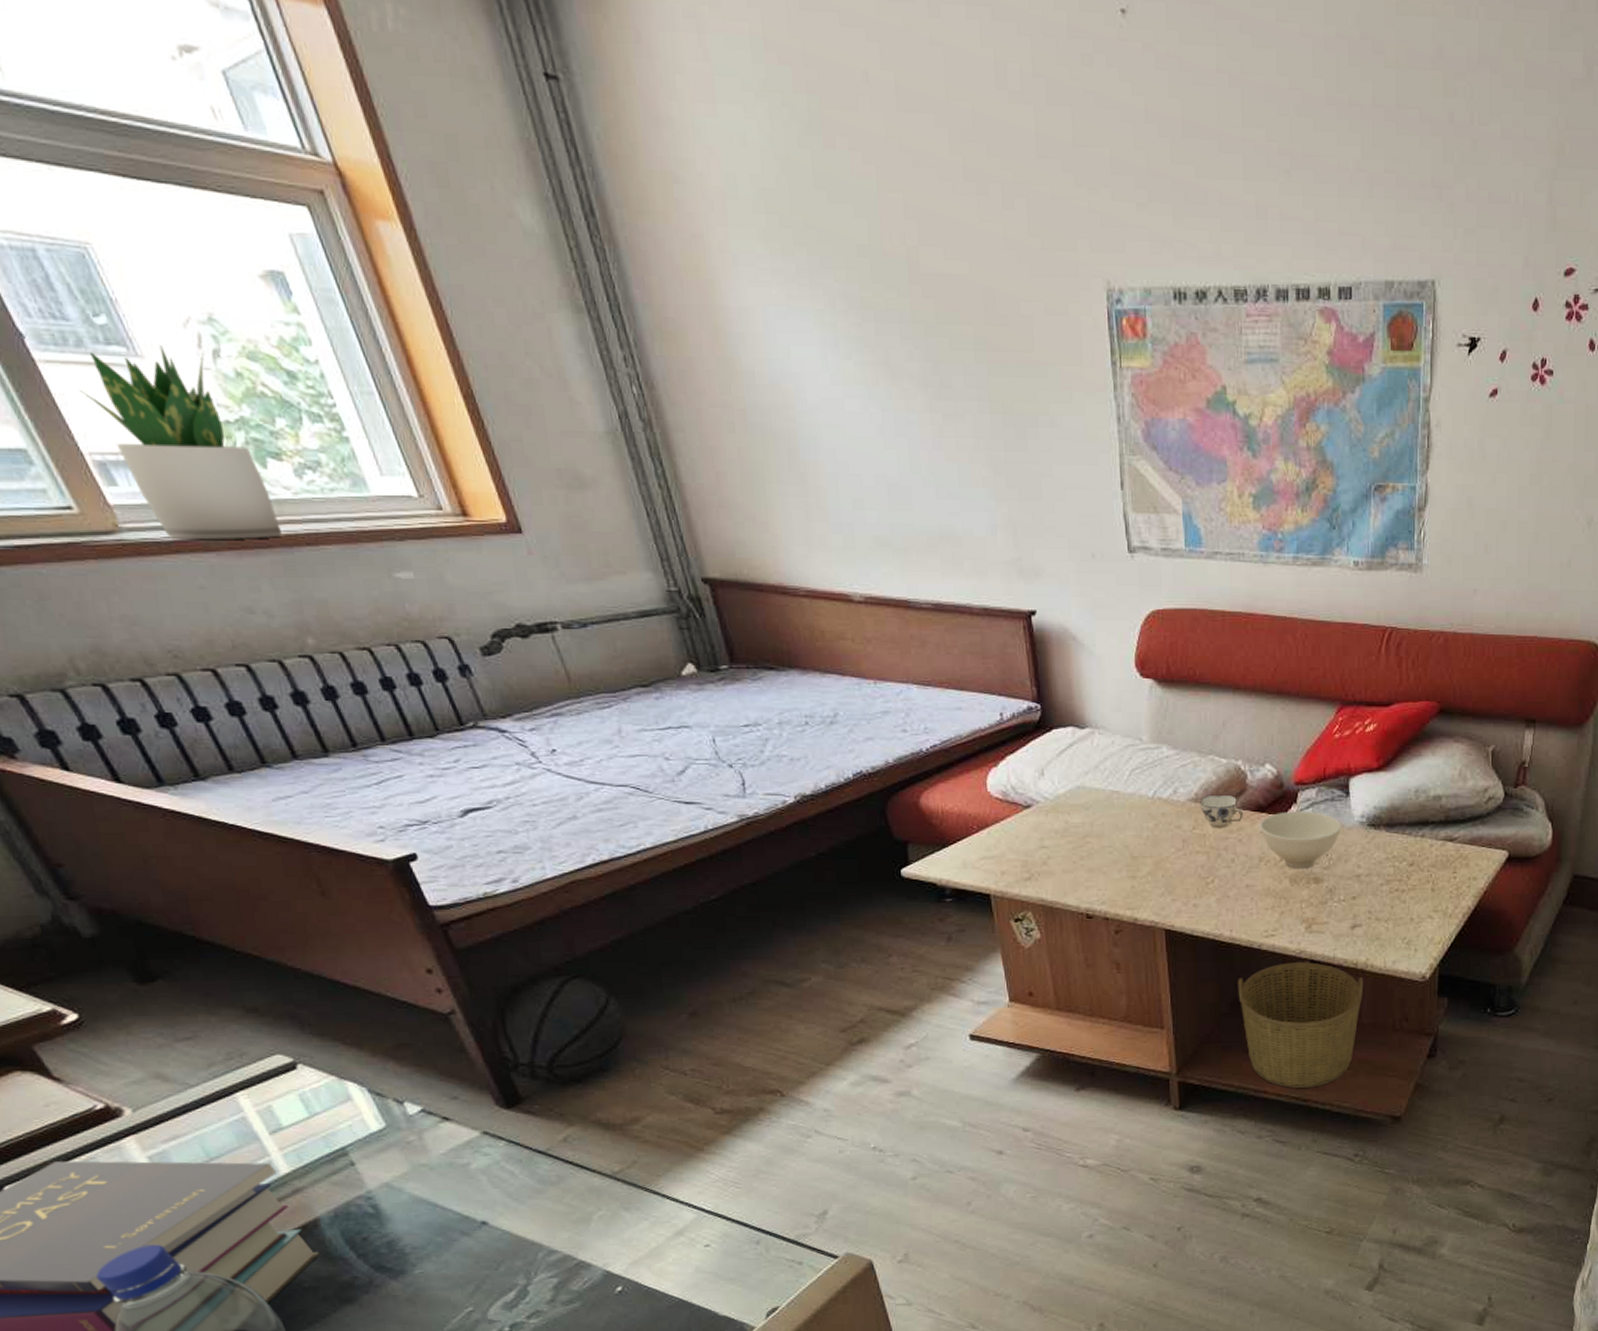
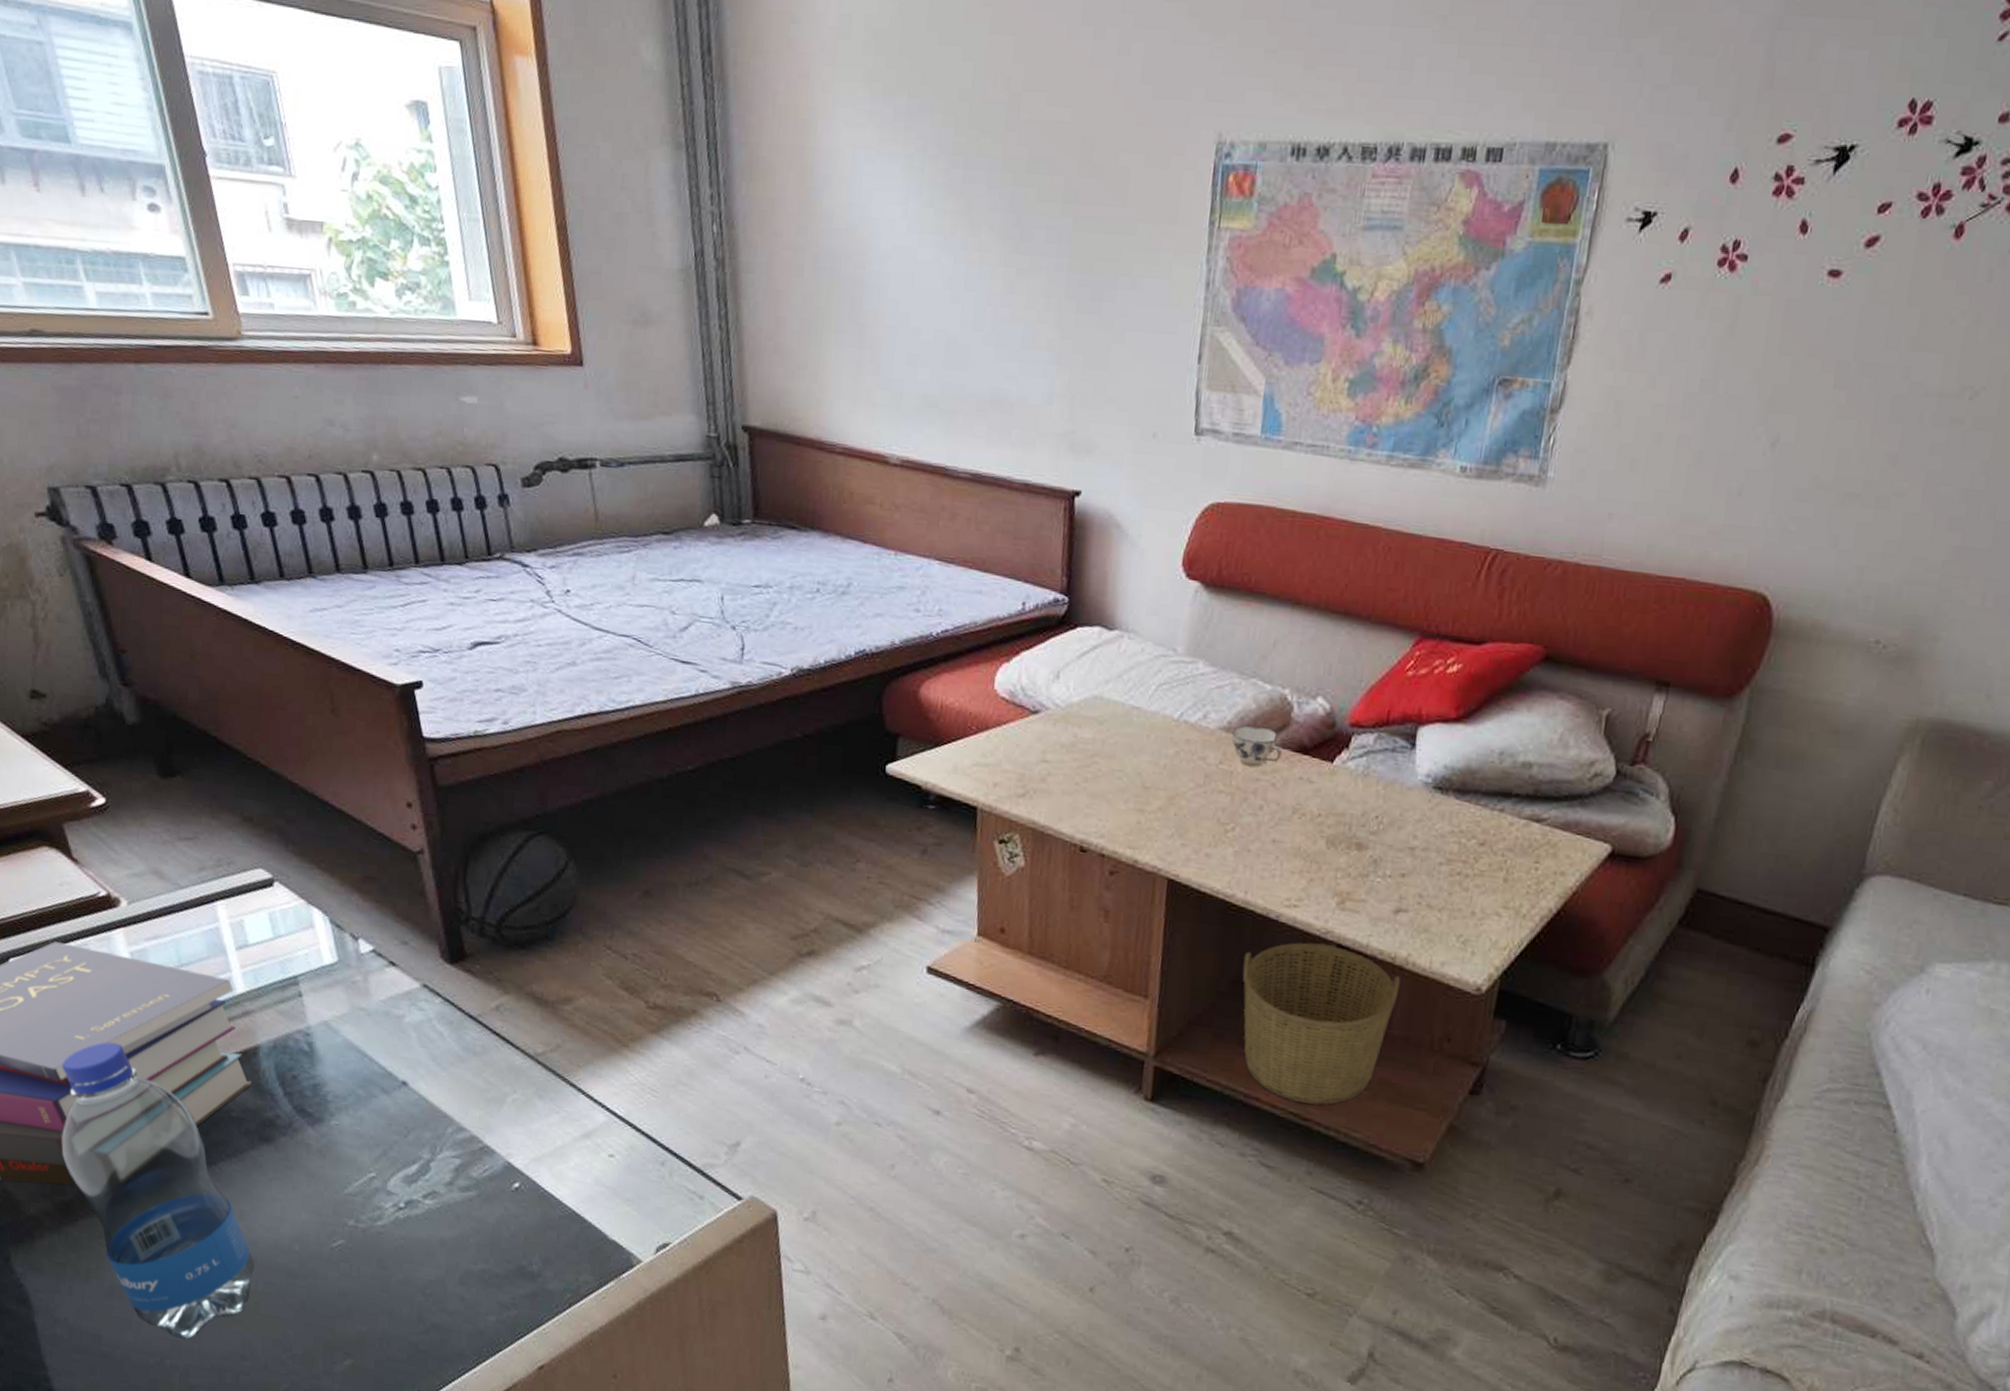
planter: present [81,346,282,541] -> none [239,167,373,355]
bowl: present [1259,811,1341,869] -> none [1299,757,1400,831]

